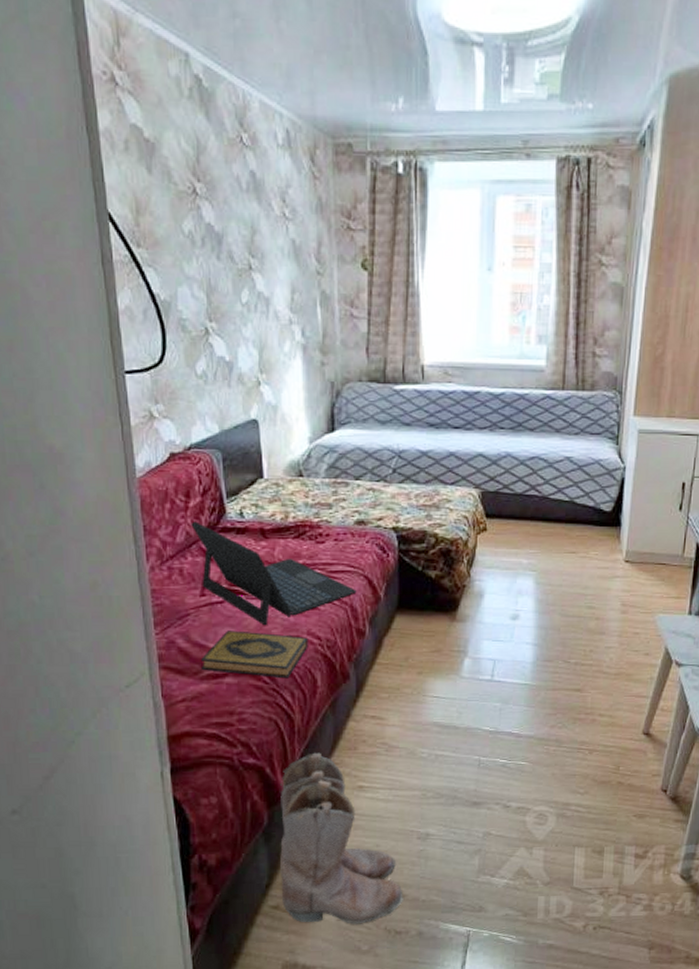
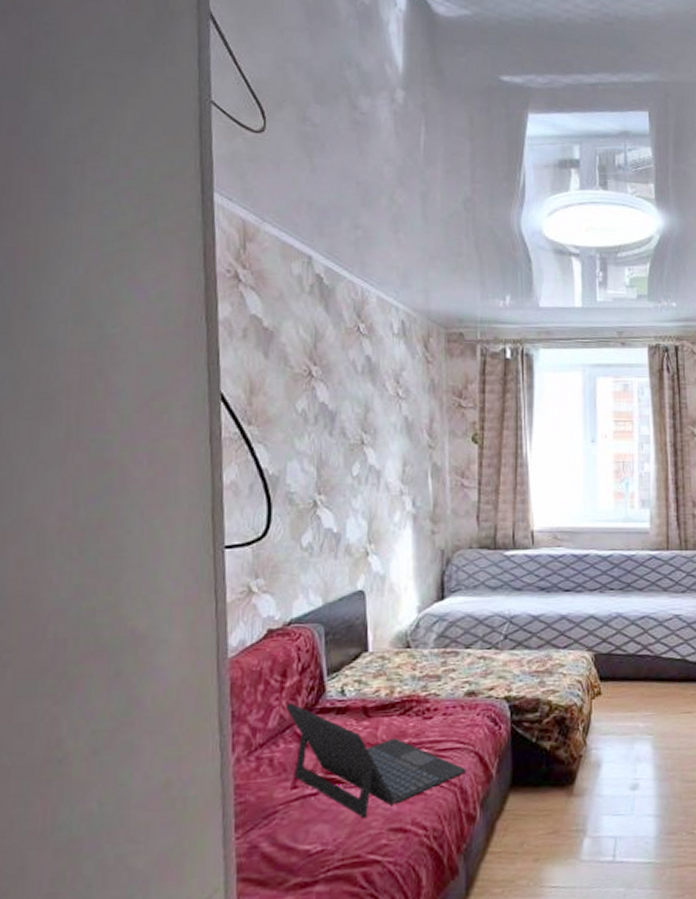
hardback book: present [201,630,309,679] -> none [288,826,413,881]

